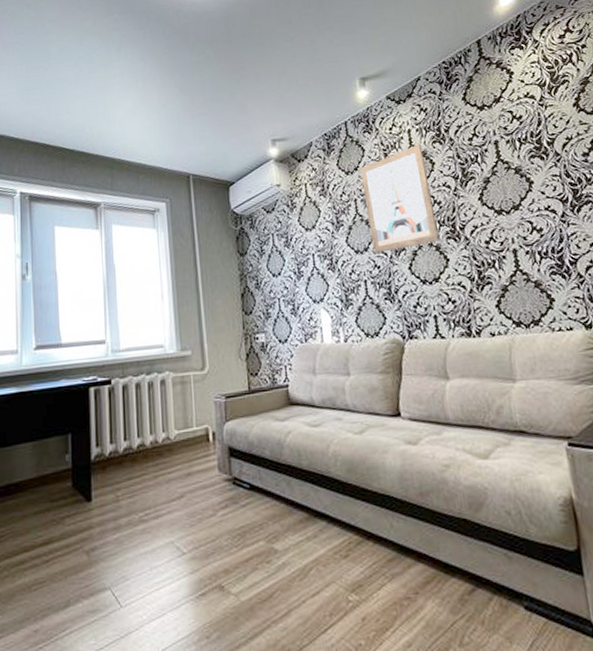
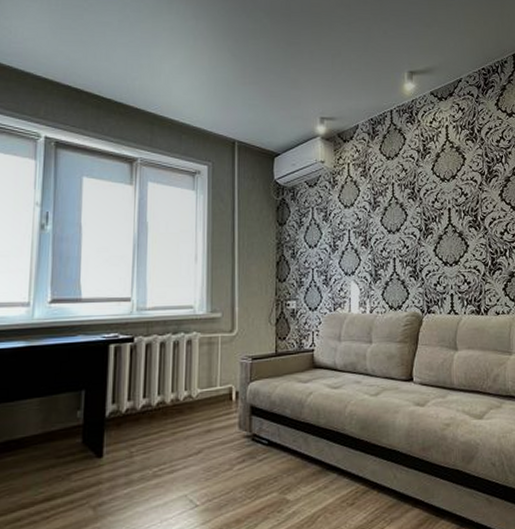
wall art: present [360,143,439,253] -> none [400,139,462,234]

